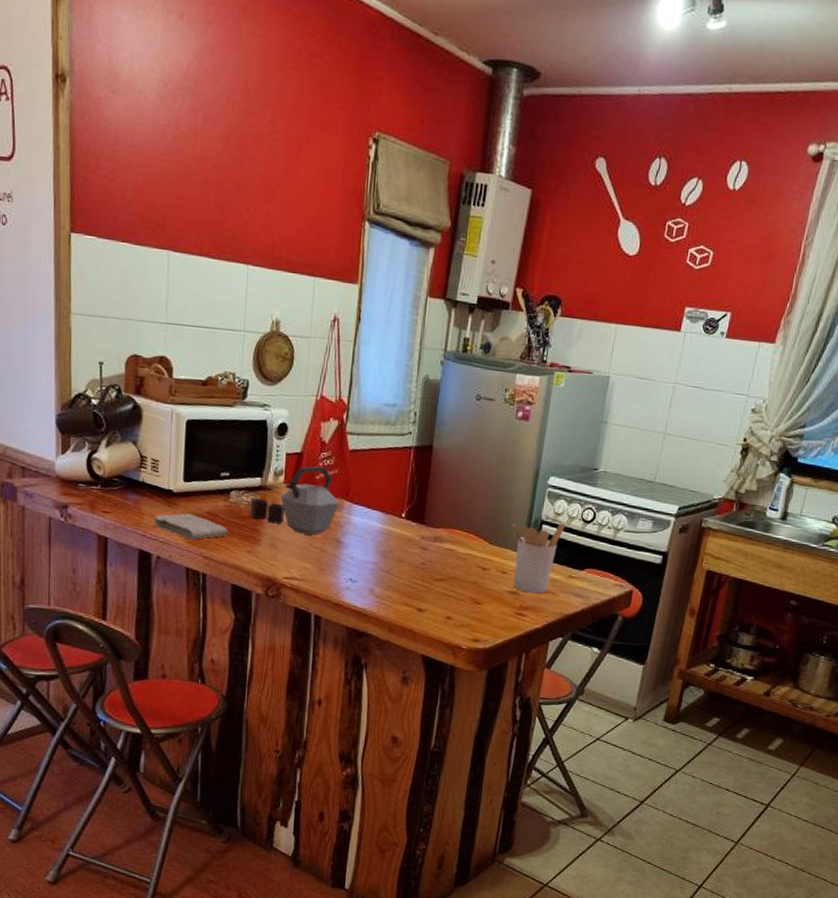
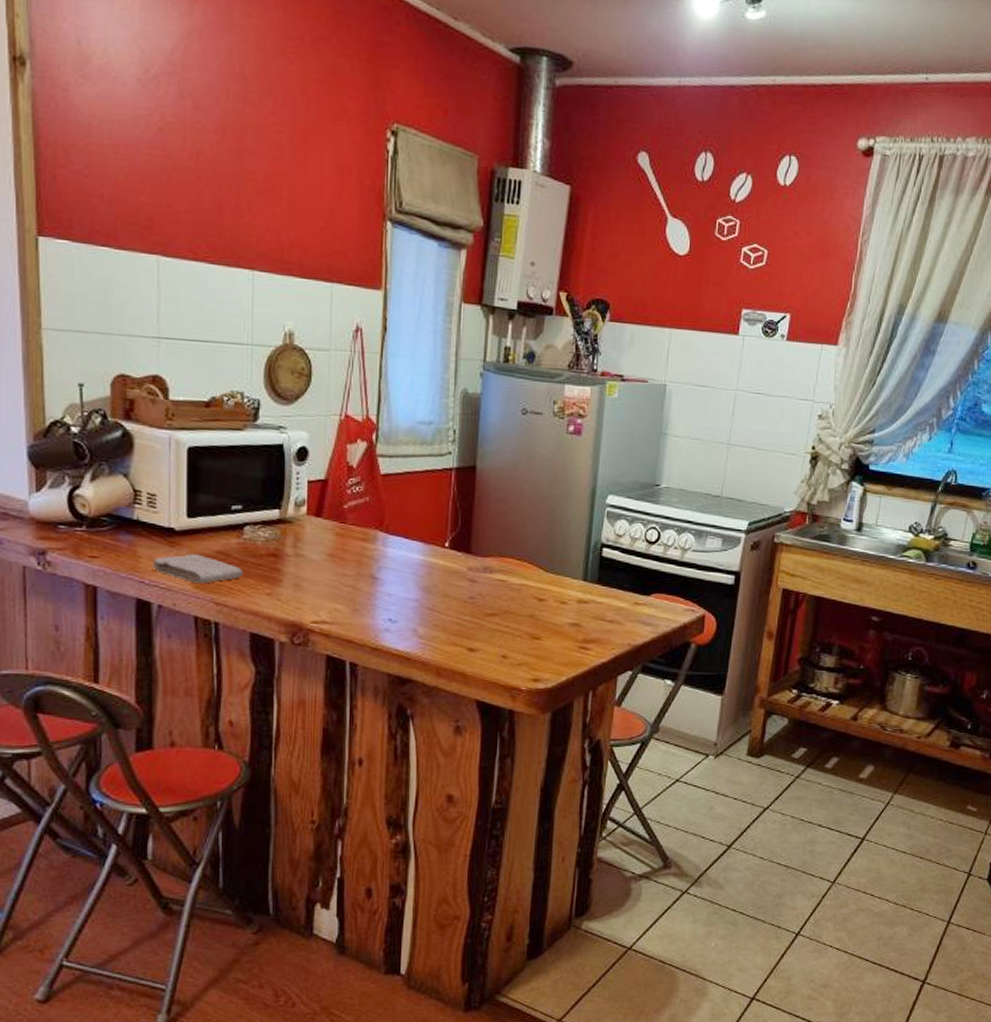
kettle: present [251,465,340,535] -> none [269,493,373,572]
utensil holder: present [512,523,565,594] -> none [569,545,627,624]

